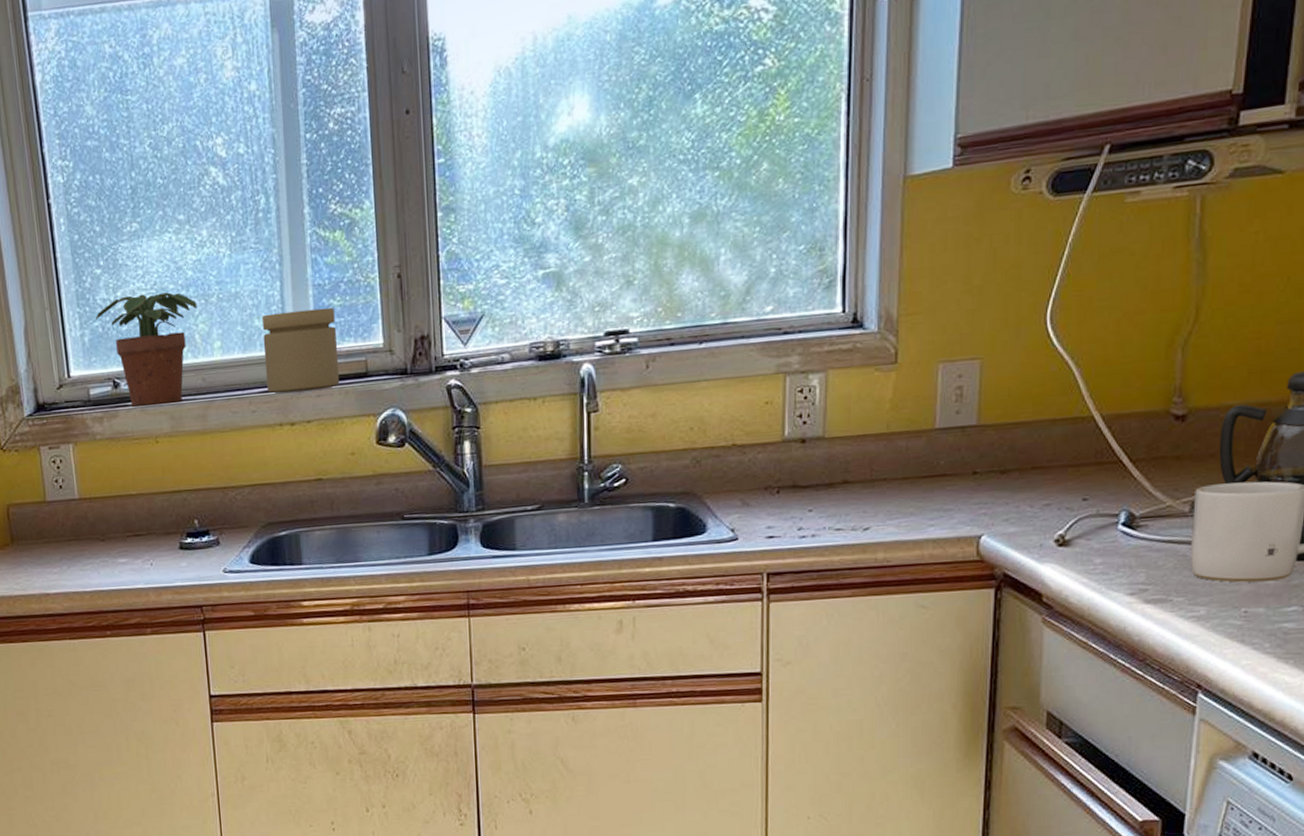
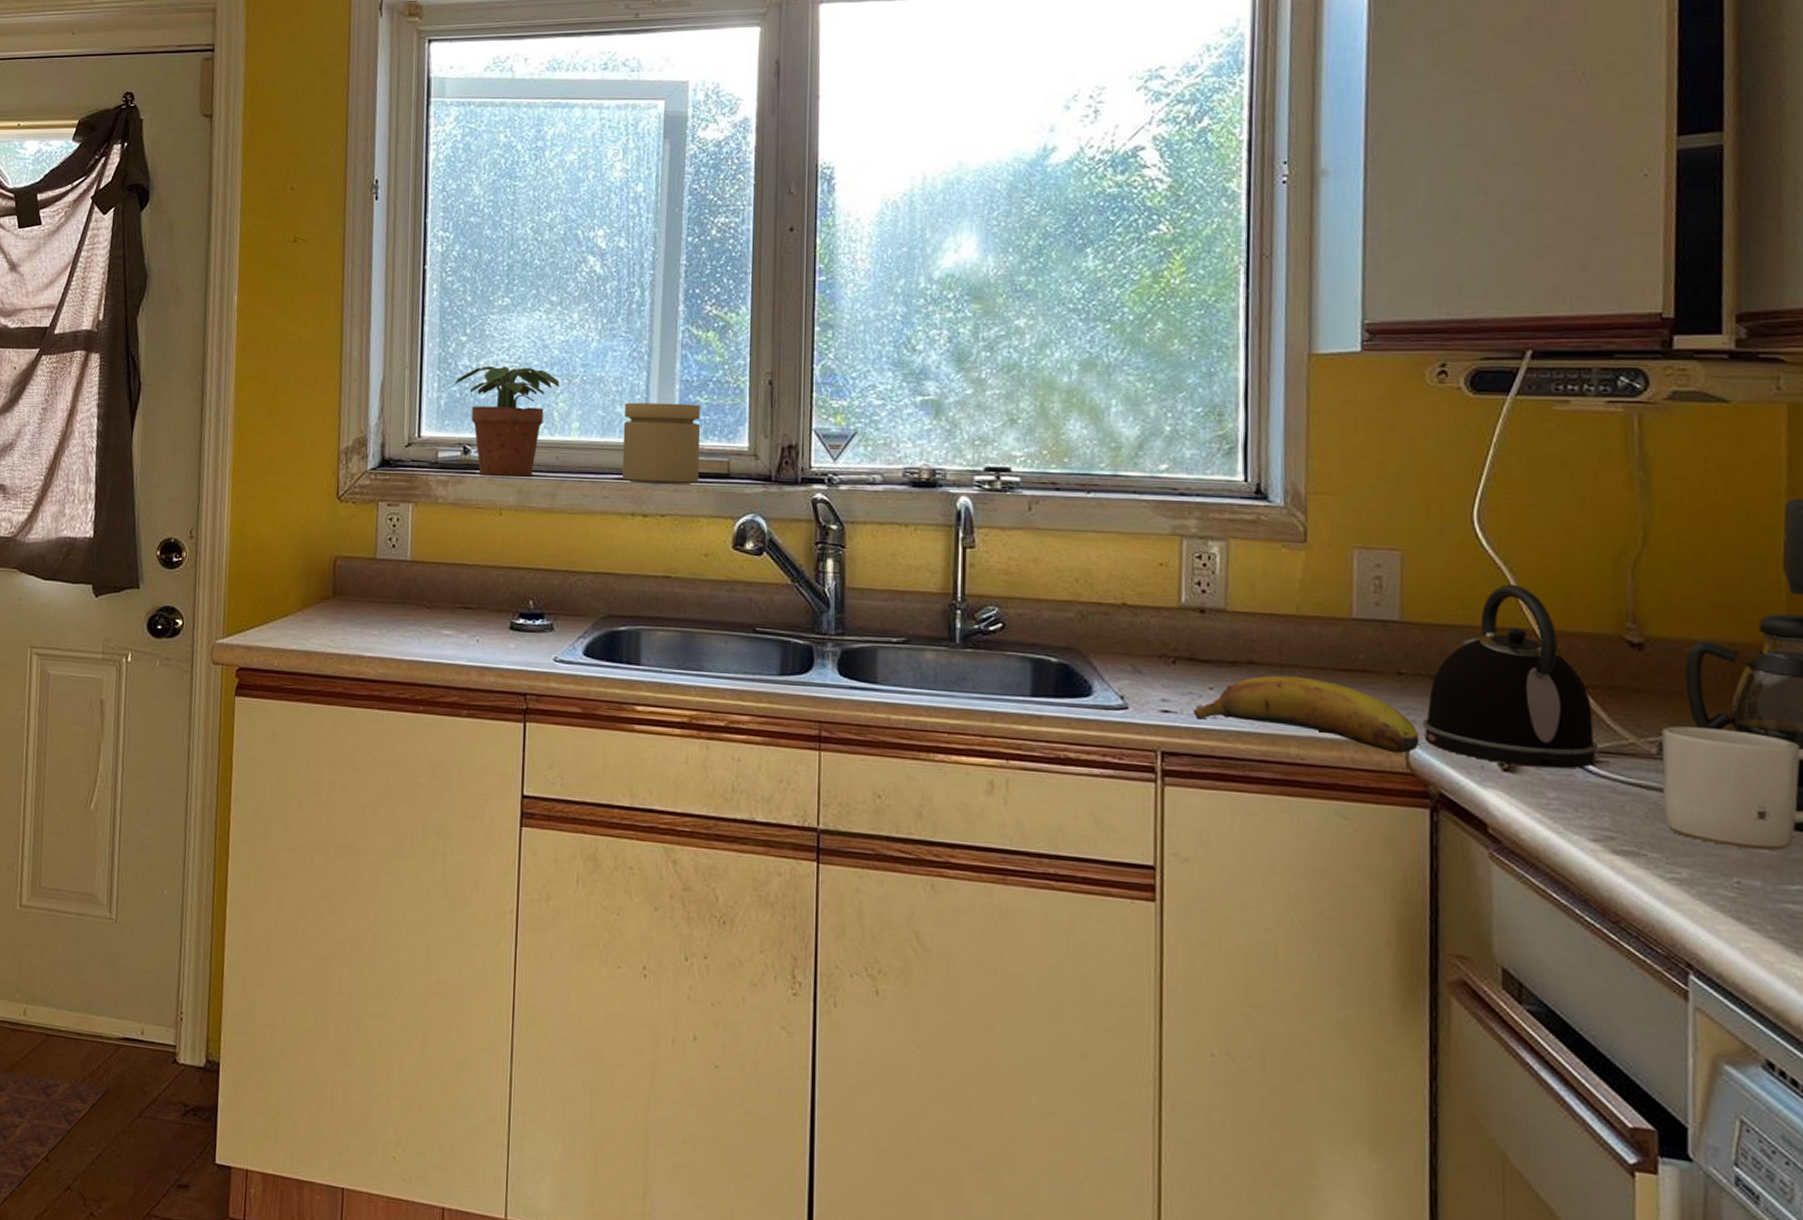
fruit: none [795,488,989,545] -> present [1193,675,1420,754]
kettle: none [992,376,1140,540] -> present [1423,583,1598,769]

